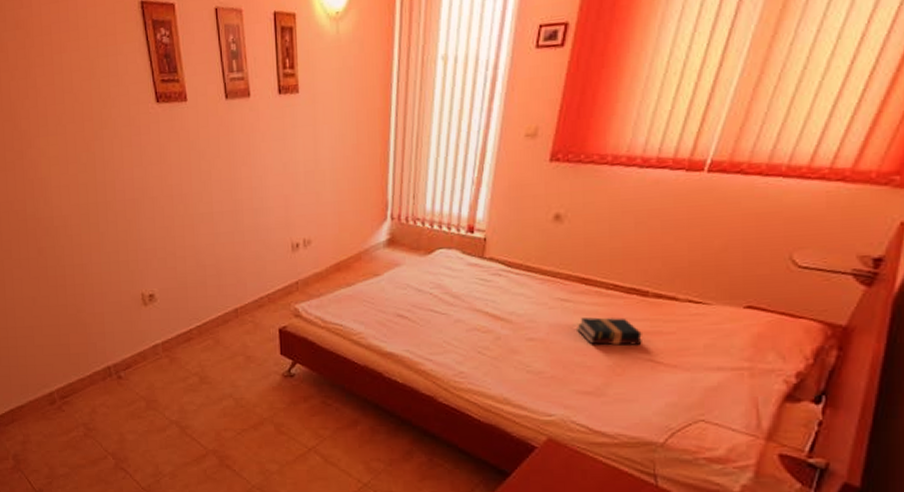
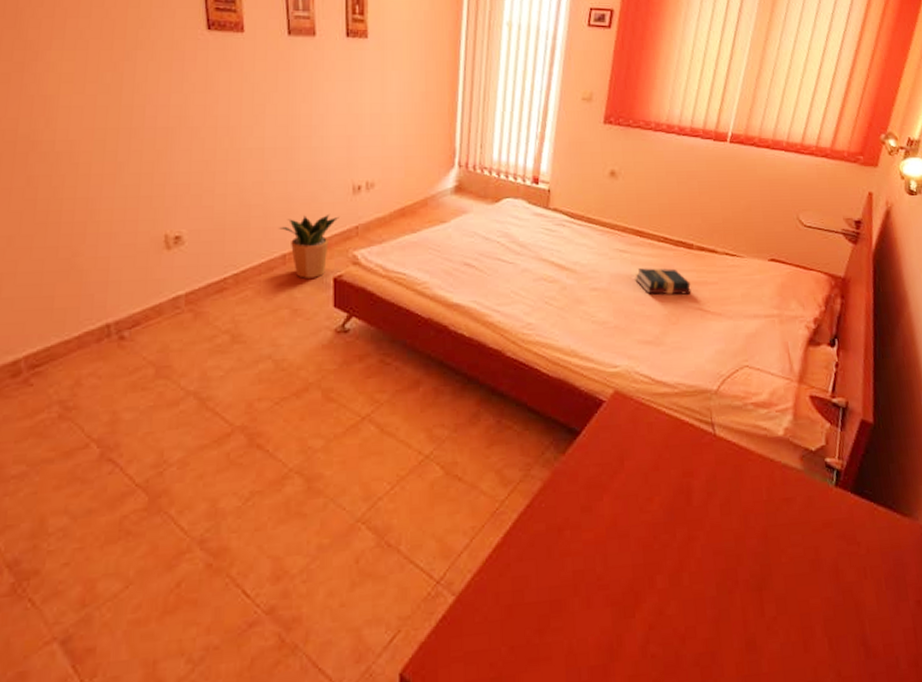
potted plant: none [231,270,281,330] -> present [279,213,339,278]

